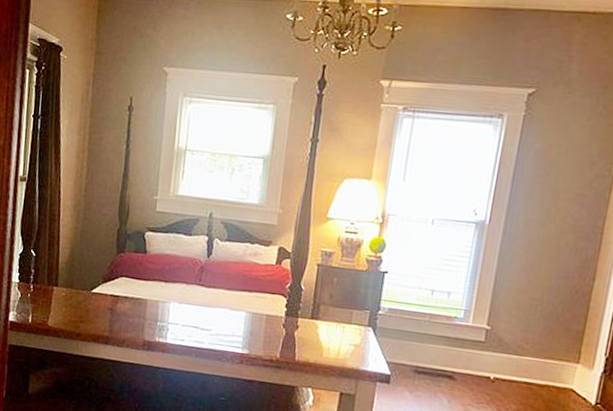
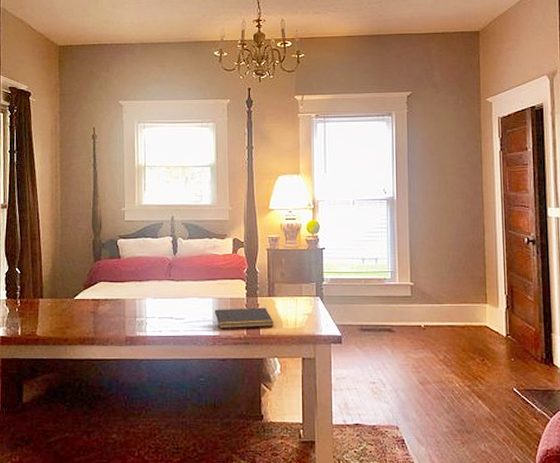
notepad: none [244,324,314,353] -> present [214,307,274,329]

